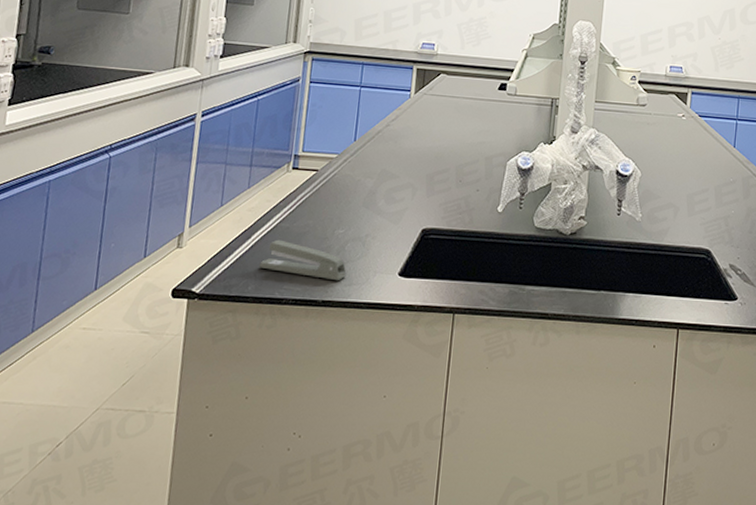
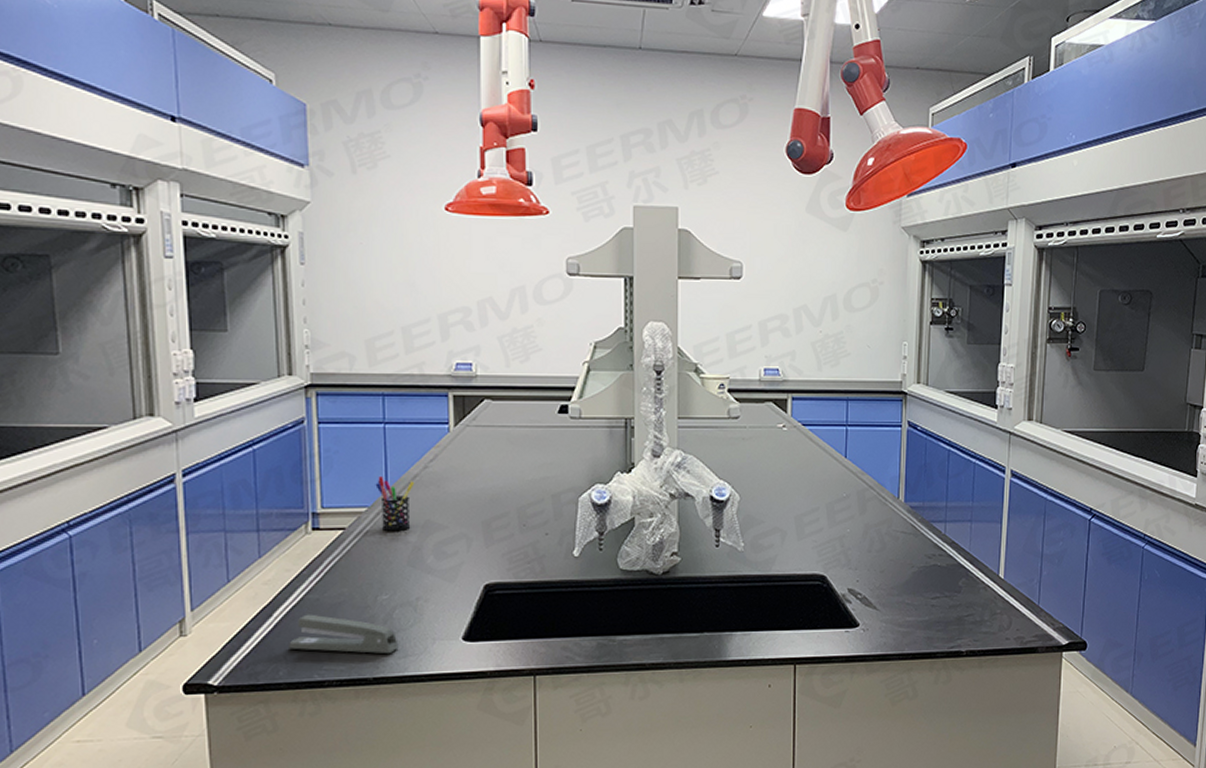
pen holder: none [346,130,378,176] -> present [375,477,415,531]

